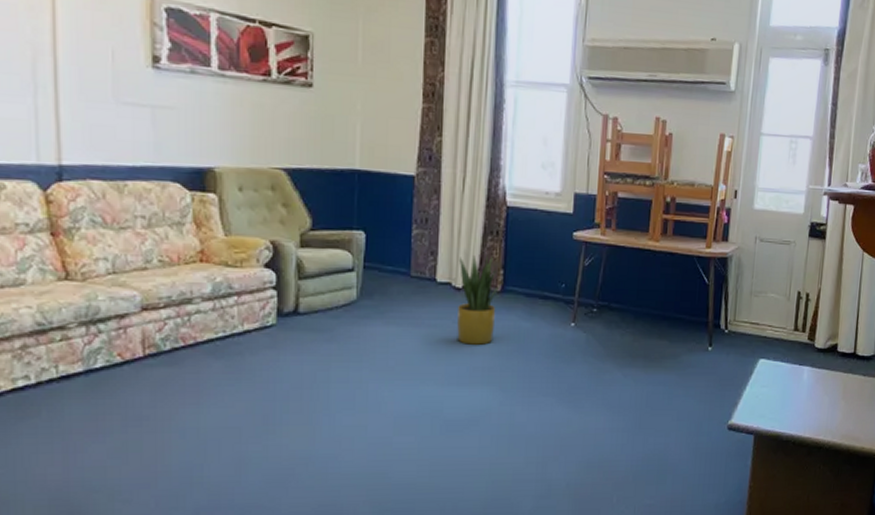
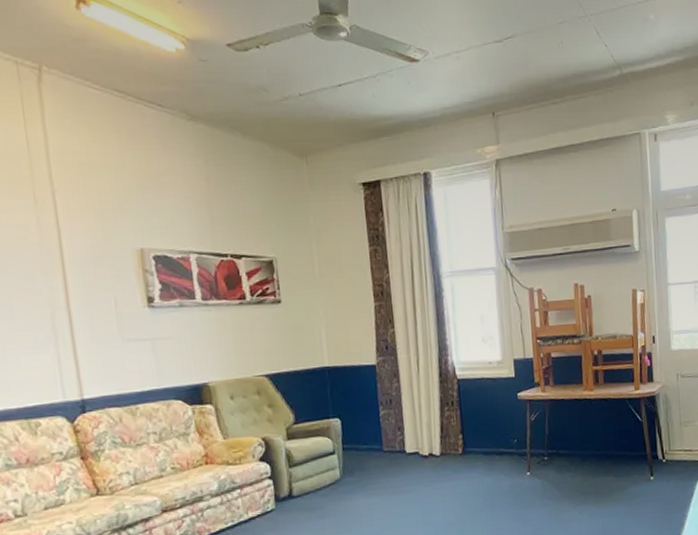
planter: present [457,255,500,345] -> none [422,423,462,504]

